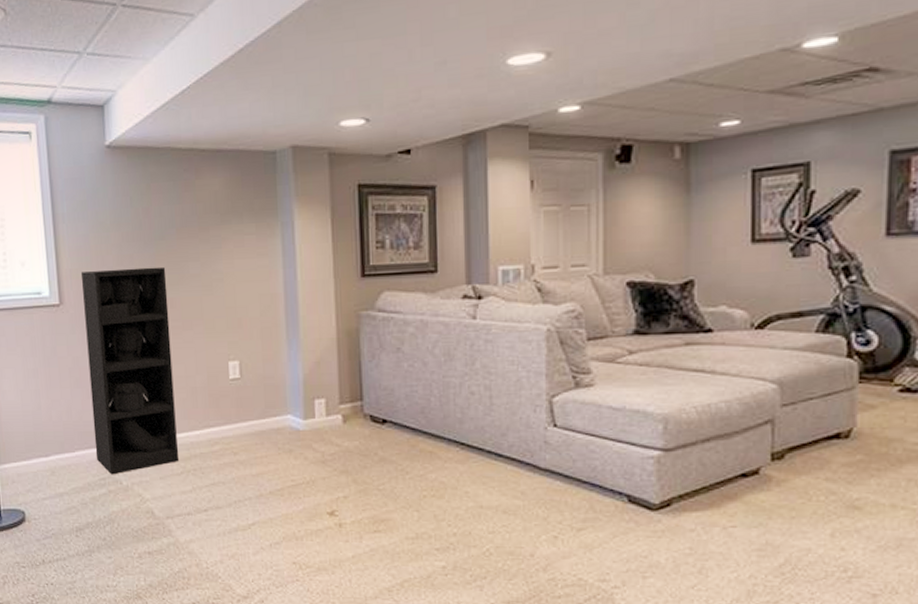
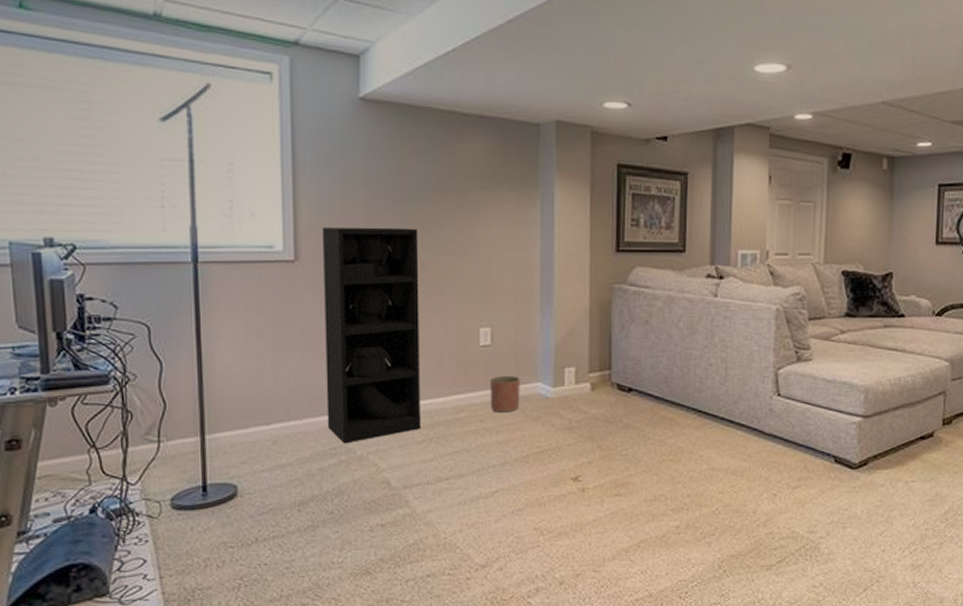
planter: none [241,408,272,444] -> present [490,375,520,411]

